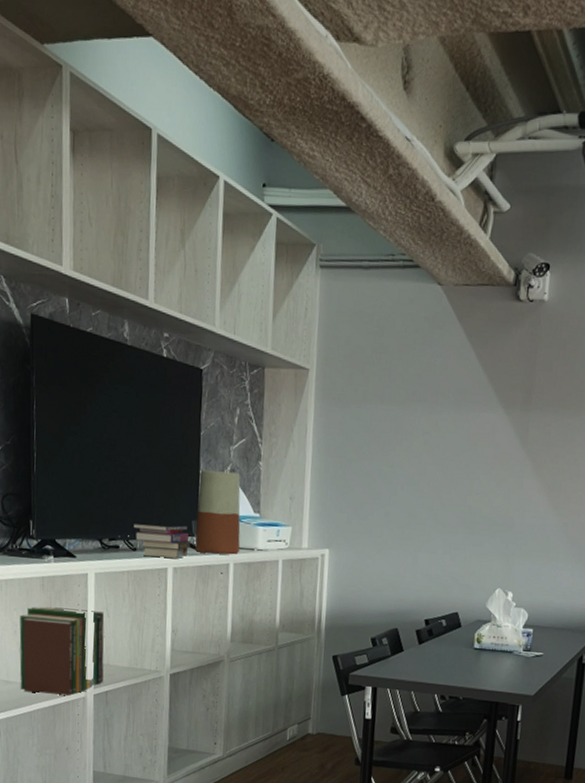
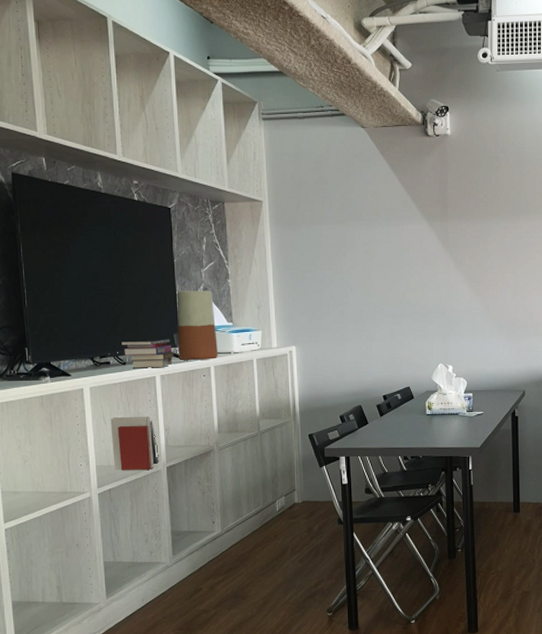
books: present [19,606,105,696] -> none [23,420,106,499]
books: none [113,610,163,675] -> present [110,417,159,470]

